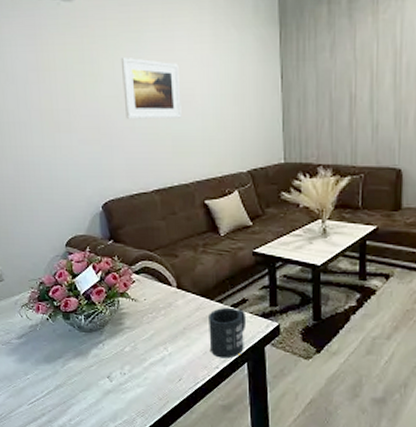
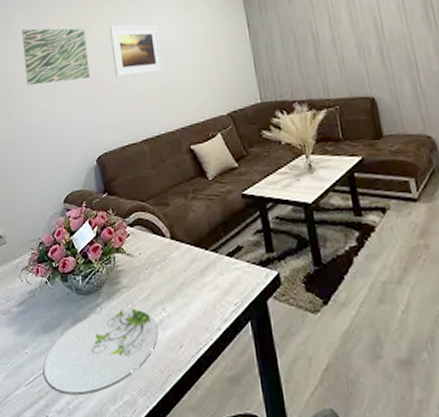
wall art: none [13,48,97,117] -> present [22,28,90,85]
plate: none [45,345,159,415] -> present [43,308,159,396]
mug: present [209,307,247,359] -> none [205,256,245,317]

